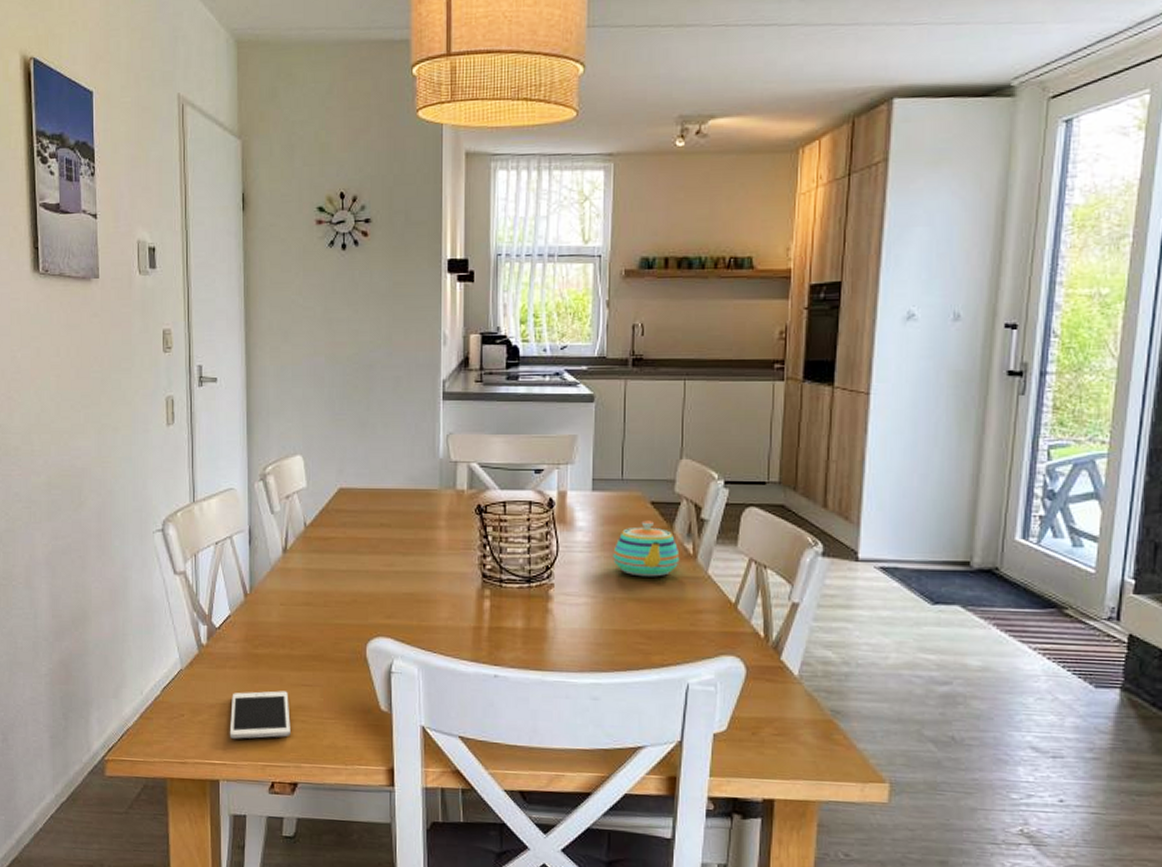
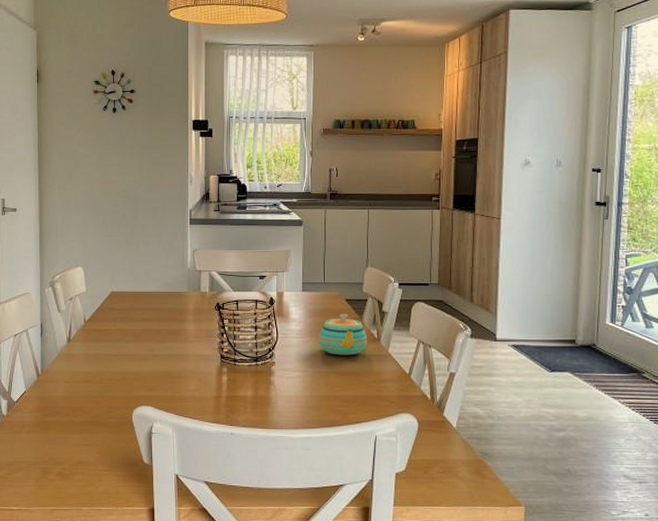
cell phone: present [229,690,291,739] -> none [24,450,73,489]

